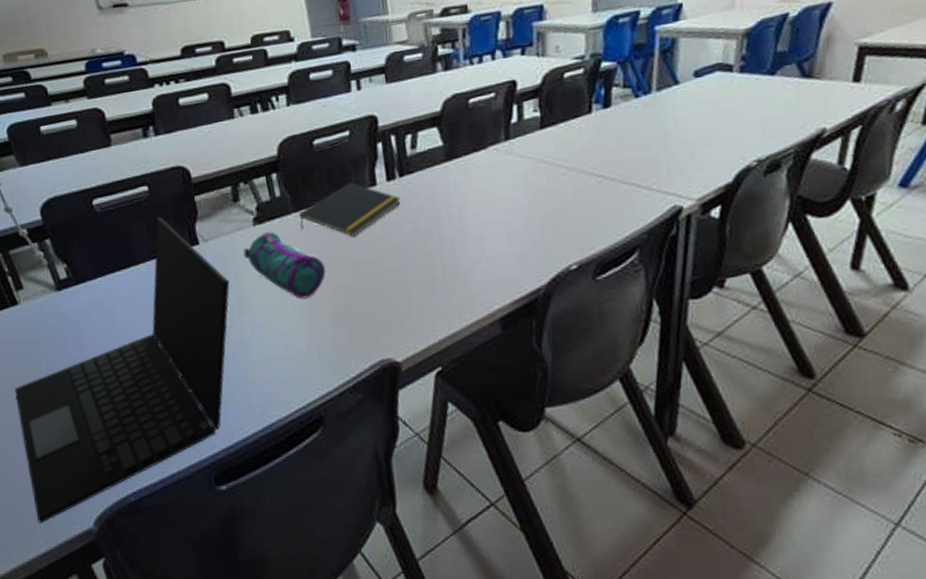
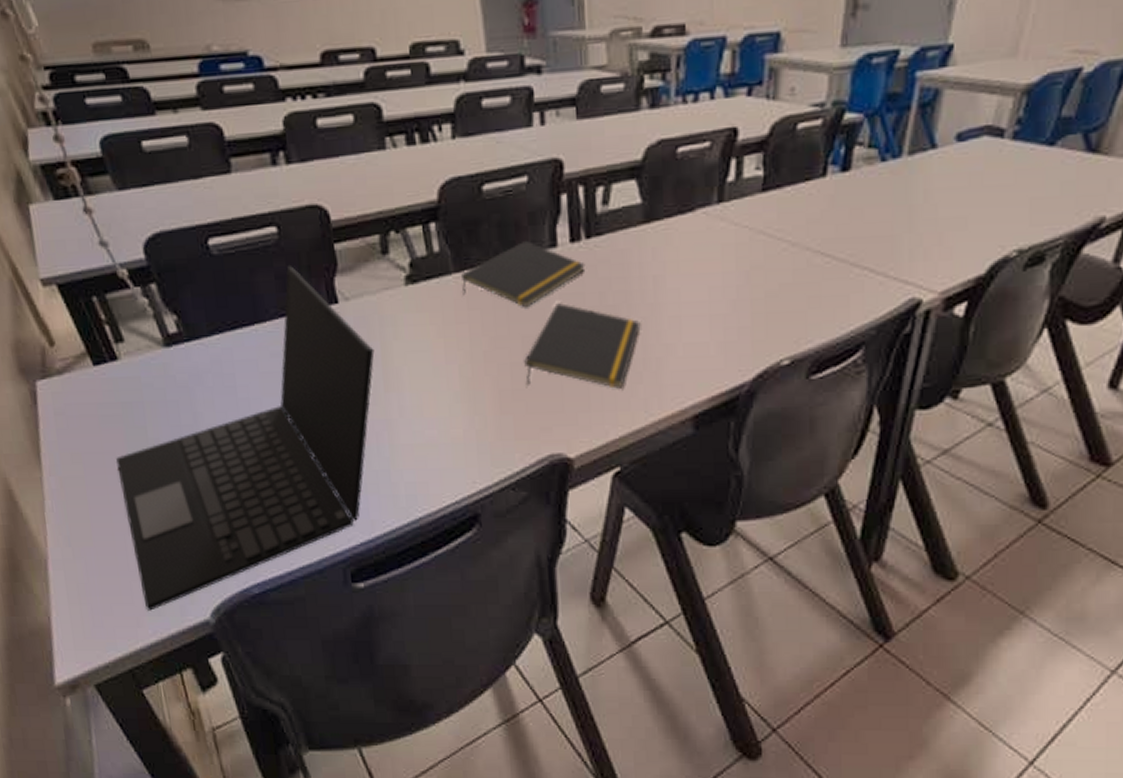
pencil case: present [243,232,326,299] -> none [392,294,491,377]
notepad: none [354,231,450,303] -> present [524,303,641,389]

